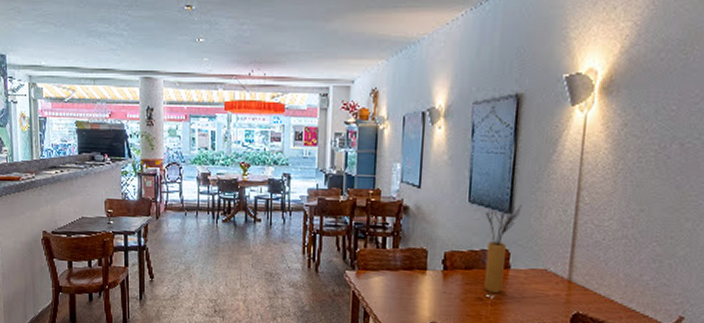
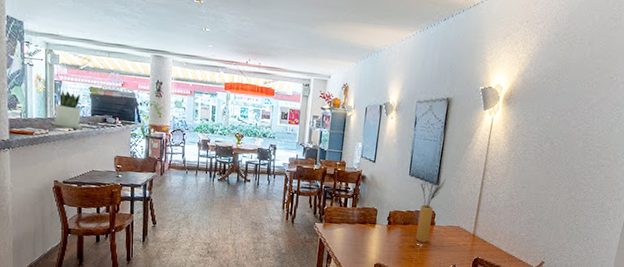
planter: none [37,127,69,171] -> present [51,90,82,129]

